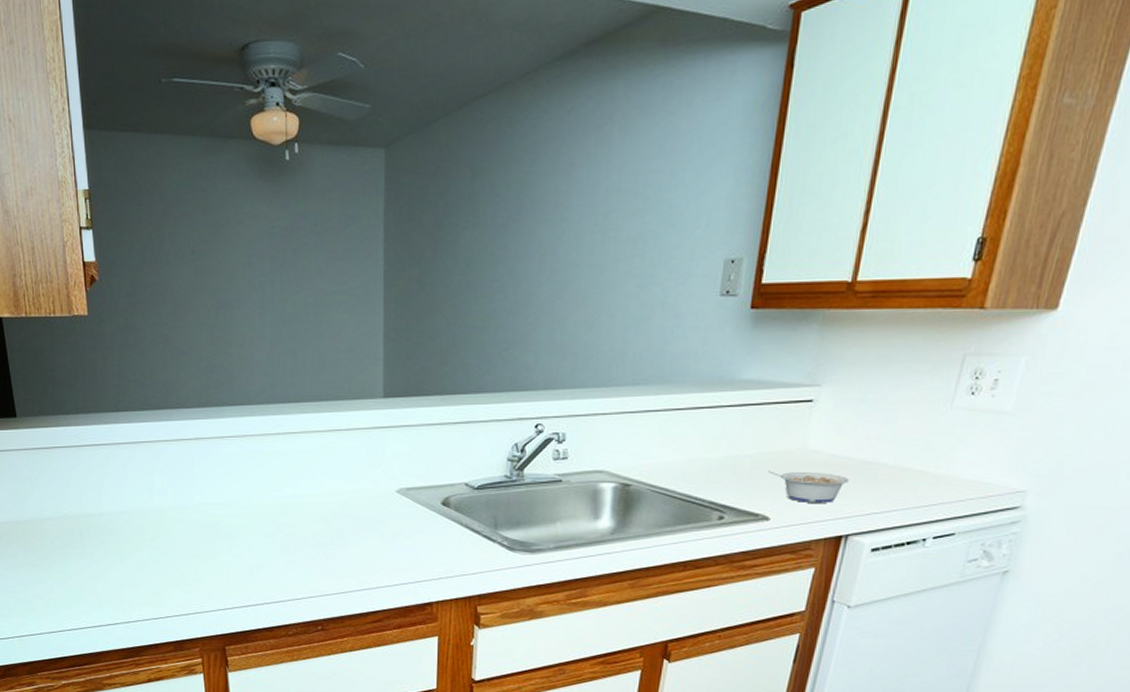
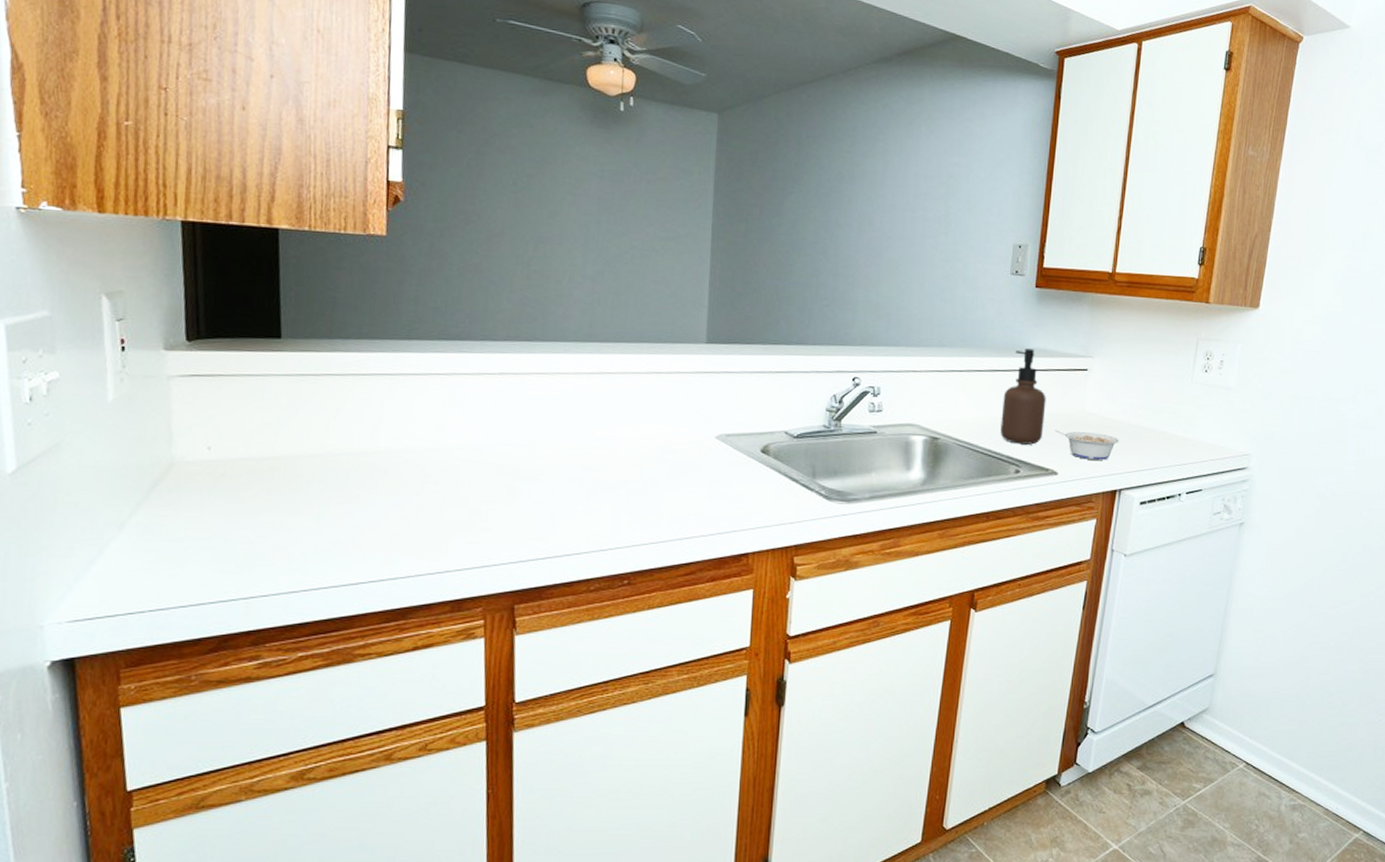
soap dispenser: none [702,381,759,488] -> present [1000,348,1046,445]

